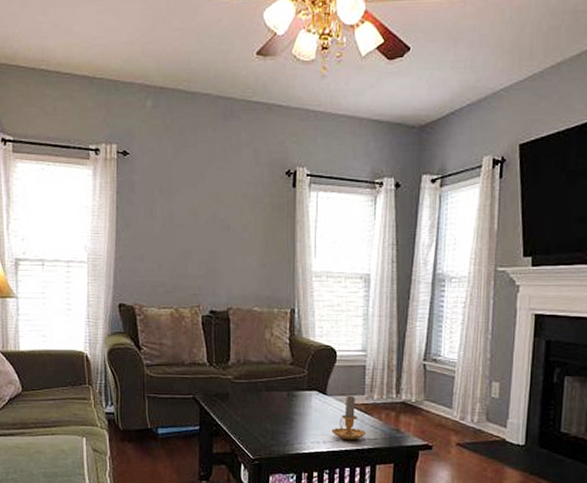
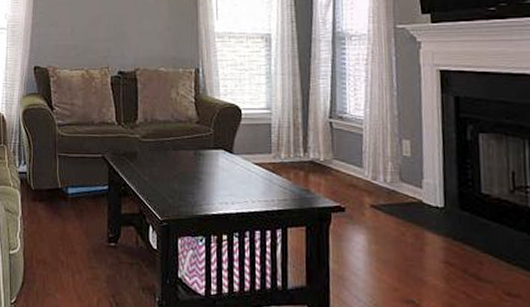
candle: present [331,394,367,440] -> none [239,152,276,200]

